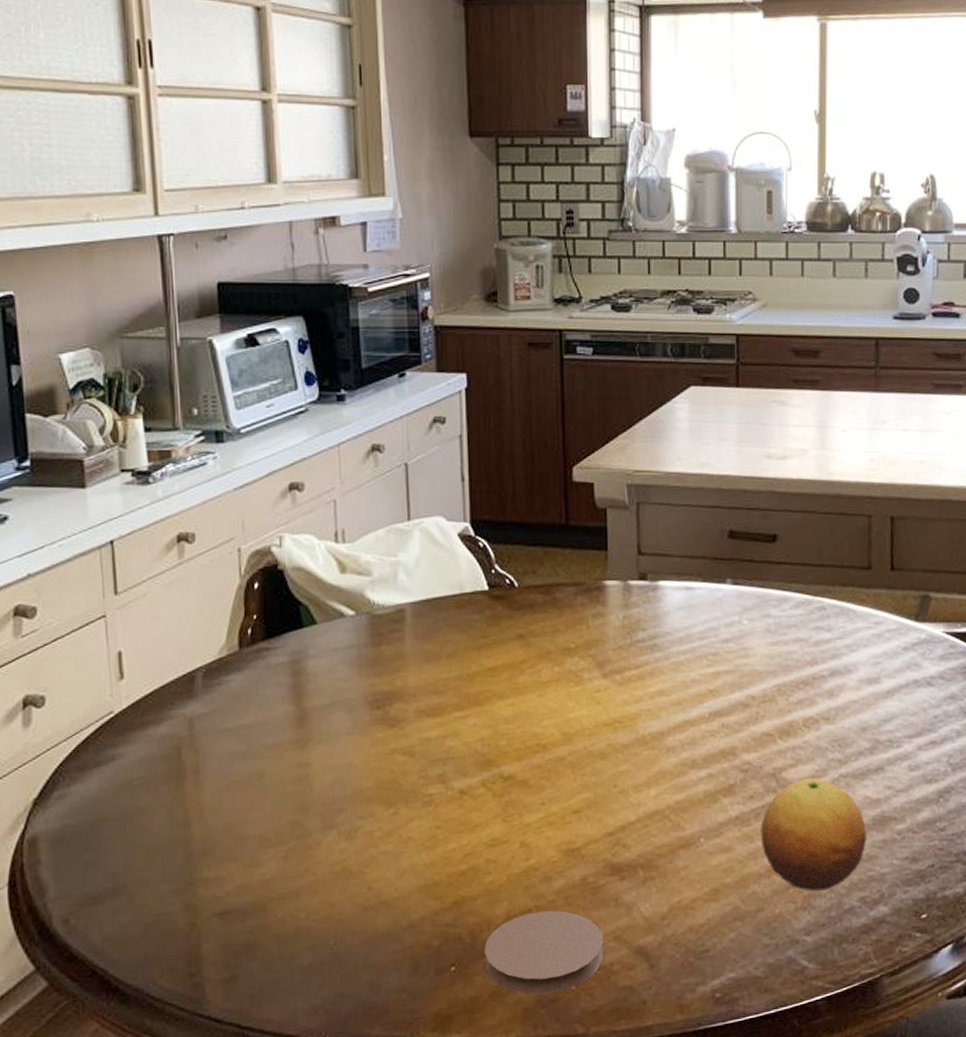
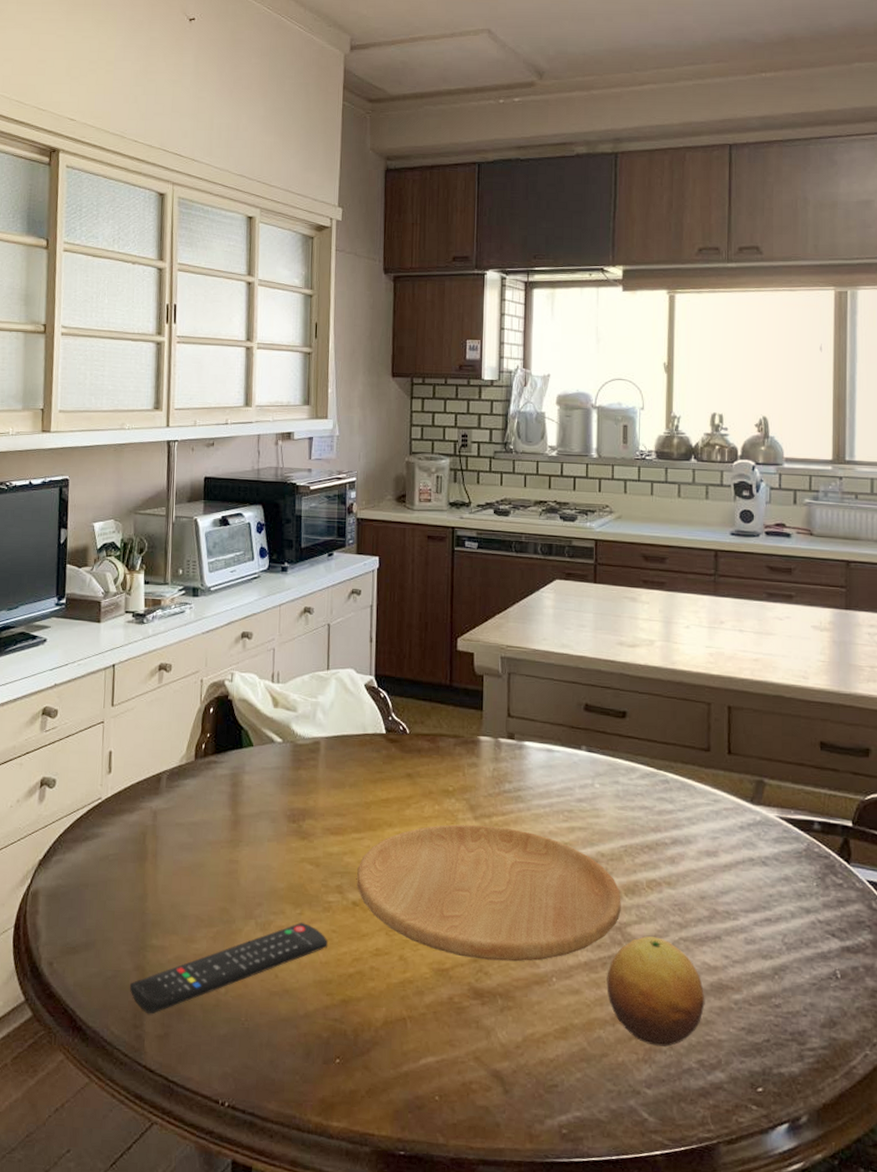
remote control: none [177,822,431,957] -> present [129,922,328,1014]
cutting board: none [463,682,775,832] -> present [357,824,621,962]
coaster: present [484,910,603,995] -> none [364,1021,465,1100]

